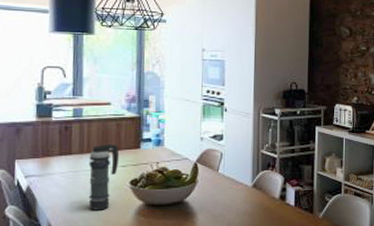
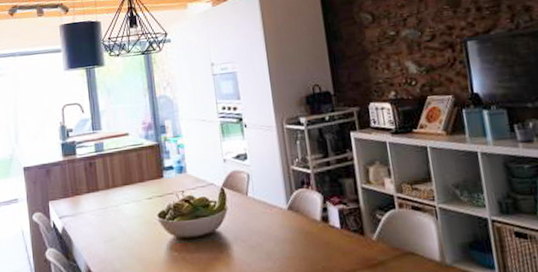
smoke grenade: present [88,143,120,210] -> none [115,175,145,248]

